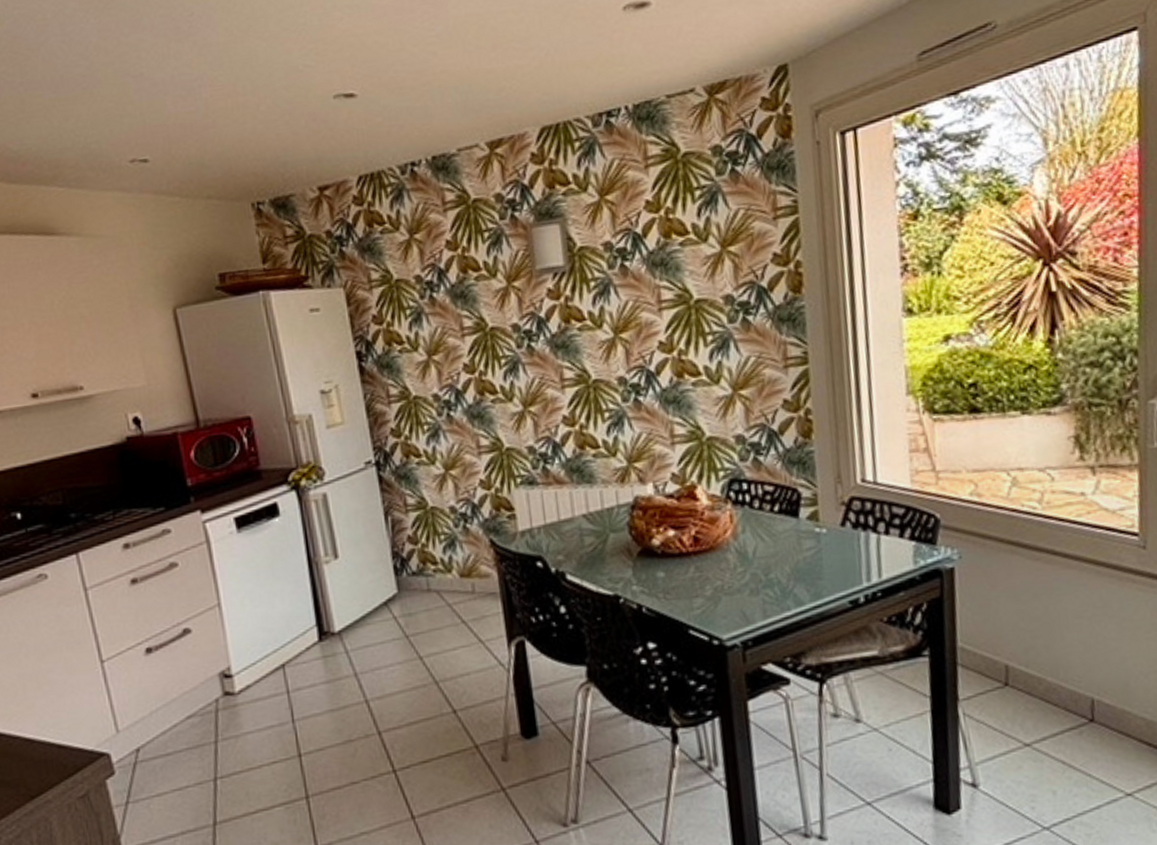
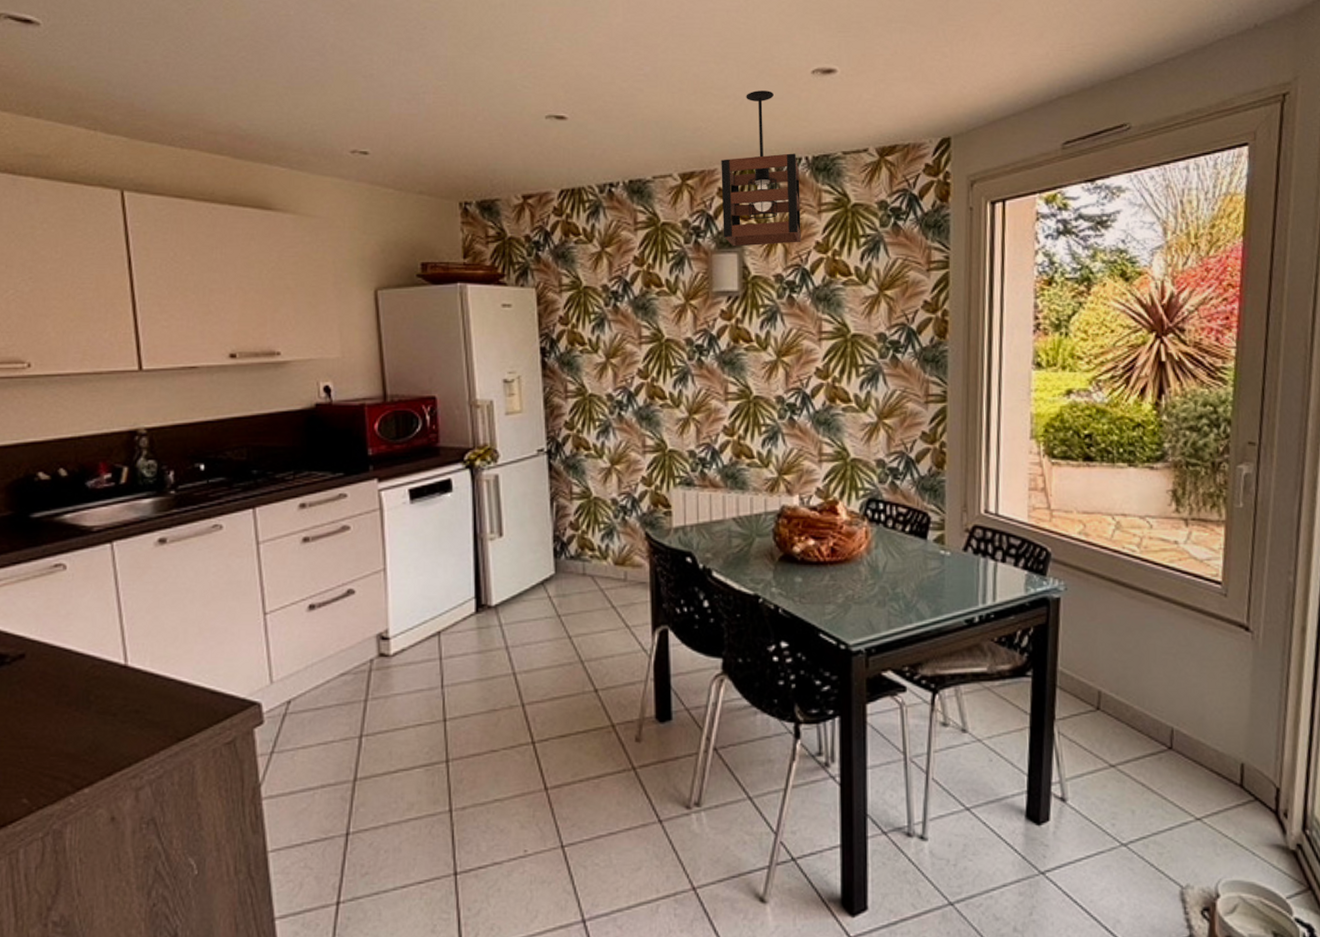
pendant light: none [531,36,629,217] -> present [721,91,801,247]

